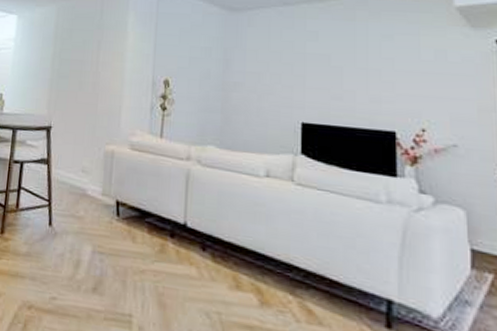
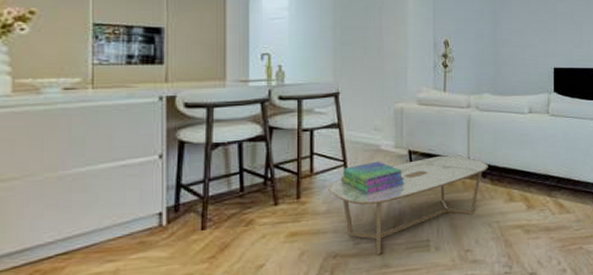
coffee table: none [29,213,210,319] -> present [327,155,488,255]
stack of books: none [43,207,110,244] -> present [341,161,405,194]

